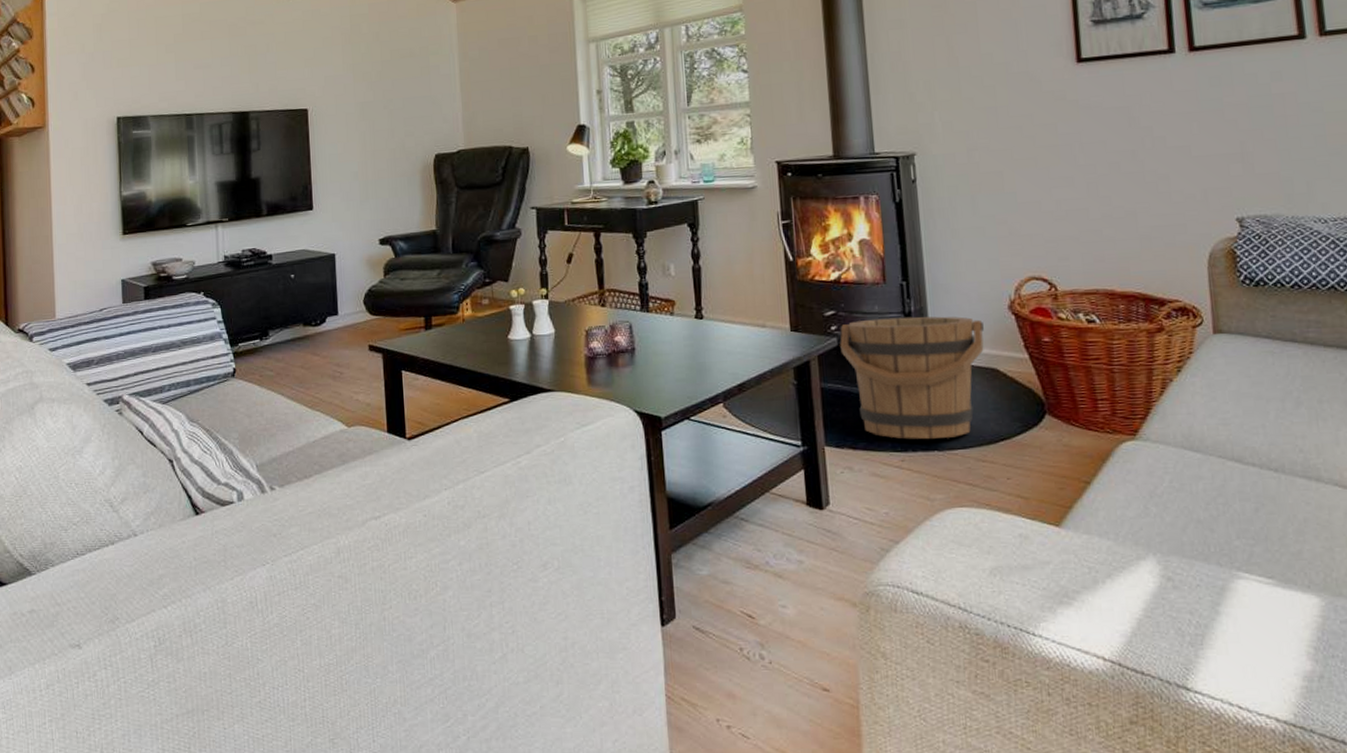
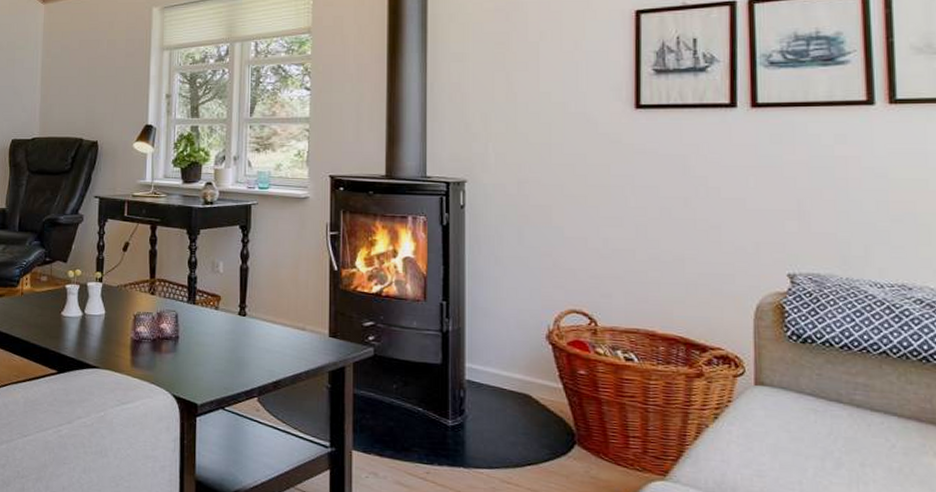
bucket: present [840,316,984,440] -> none [376,333,520,457]

